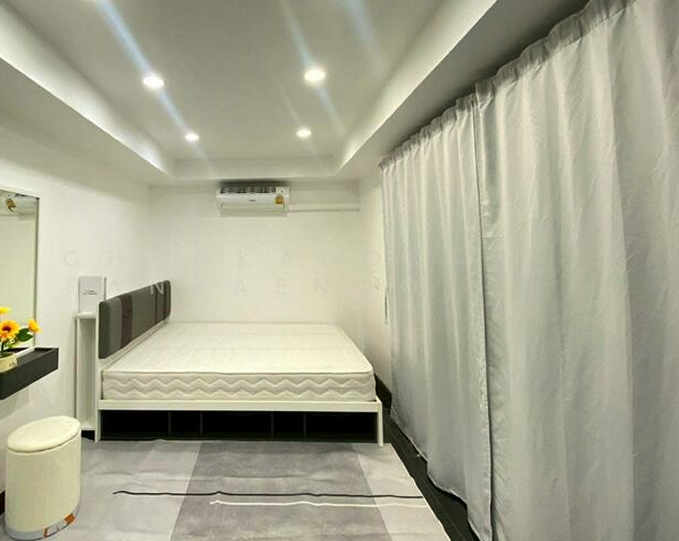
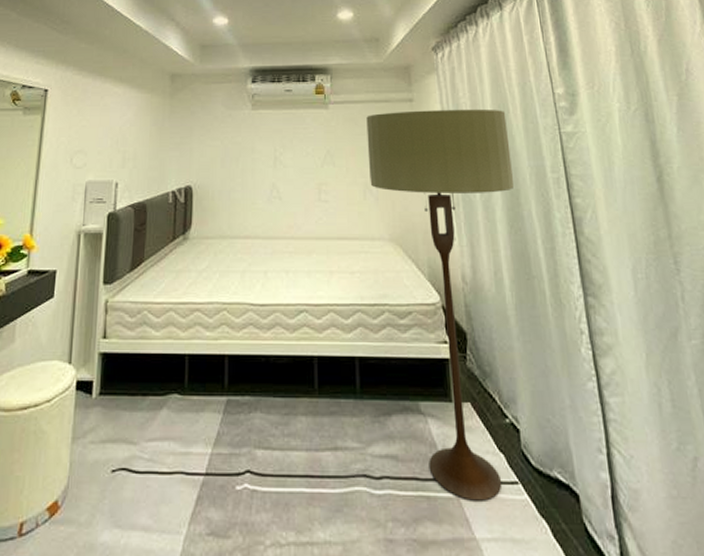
floor lamp: none [319,217,439,509] -> present [366,109,514,501]

